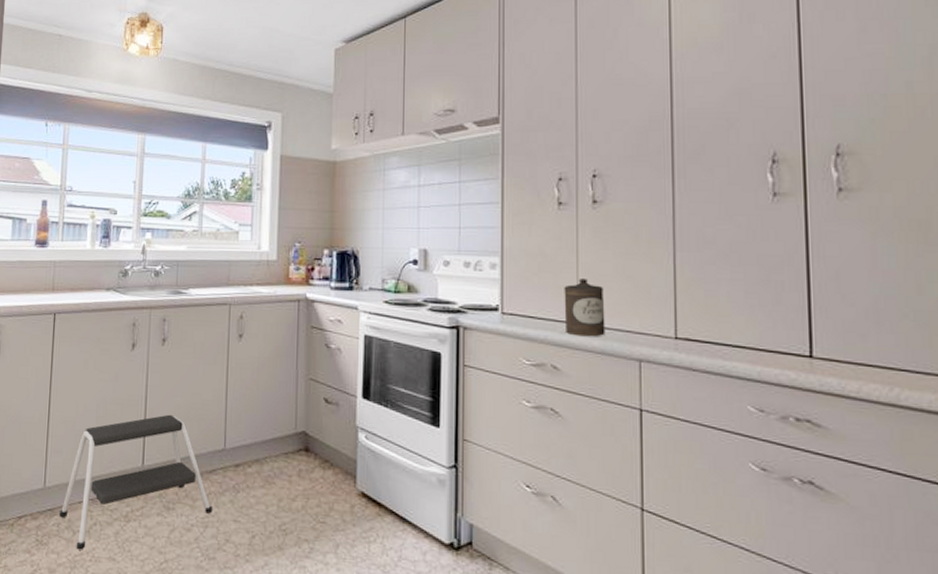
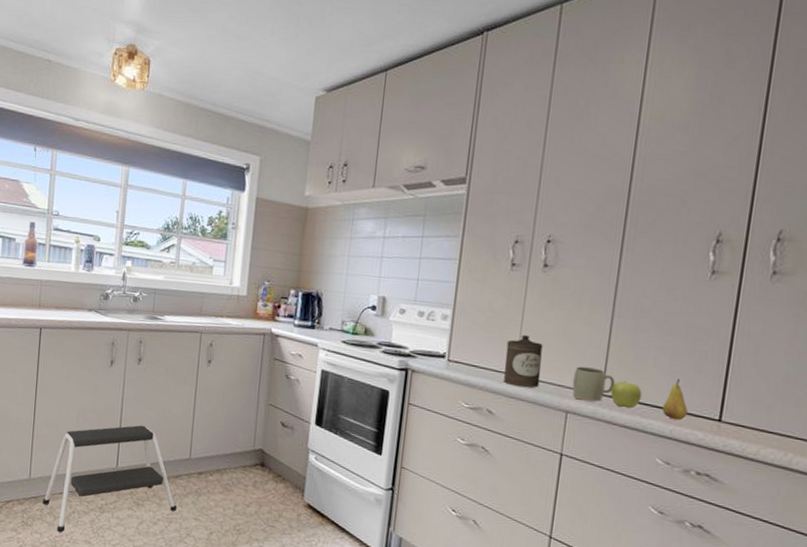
mug: none [641,308,688,347] -> present [572,366,615,402]
fruit: none [685,321,720,351] -> present [610,381,642,409]
fruit: none [746,314,773,360] -> present [662,379,688,421]

